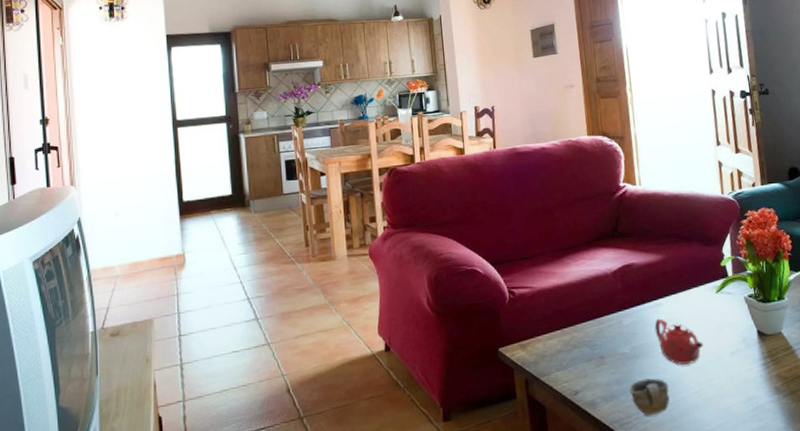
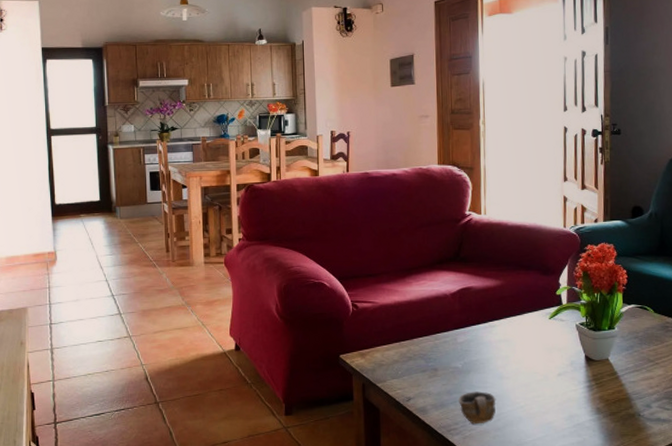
teapot: present [654,318,704,365] -> none [487,338,533,381]

